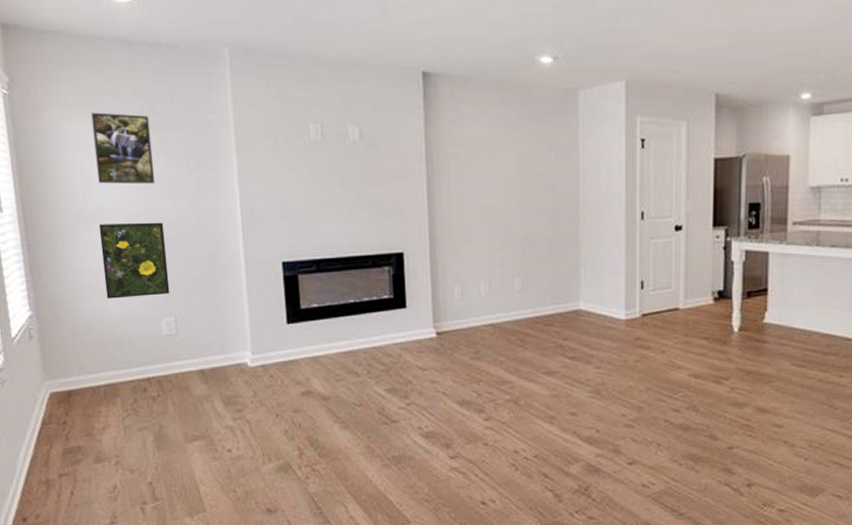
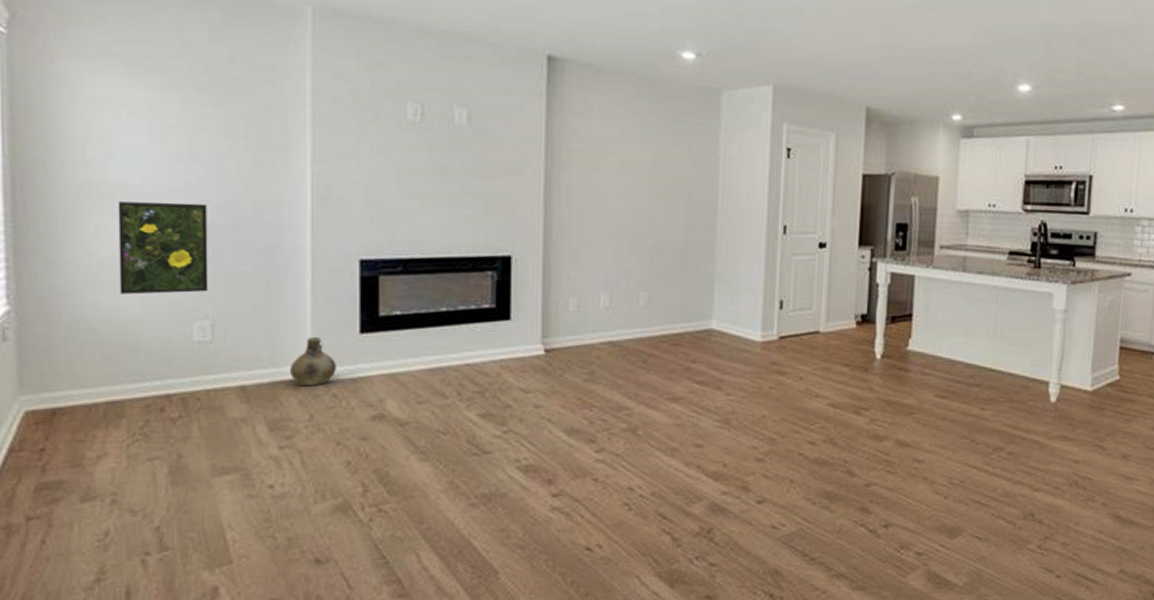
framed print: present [91,112,156,184] -> none [121,65,201,158]
ceramic jug: none [235,328,271,369] -> present [289,337,336,387]

